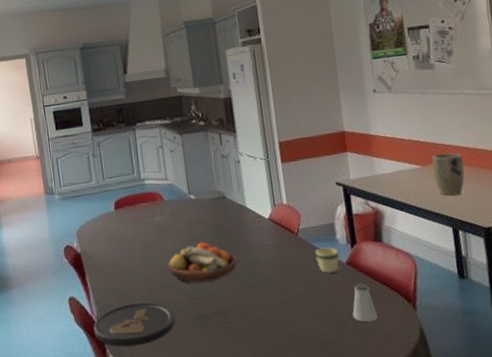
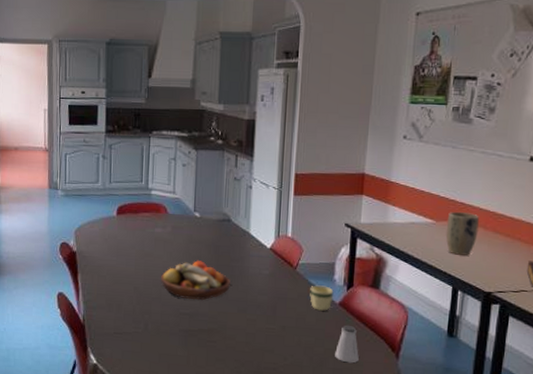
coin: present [93,302,175,347] -> none [78,308,159,349]

